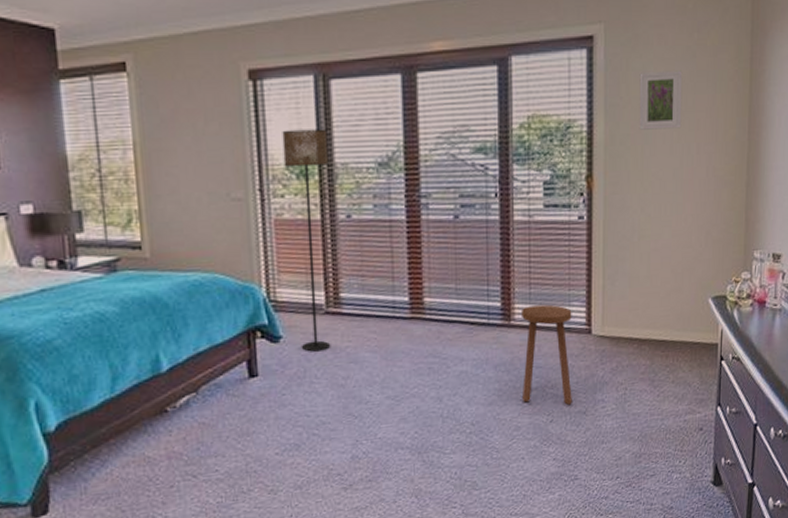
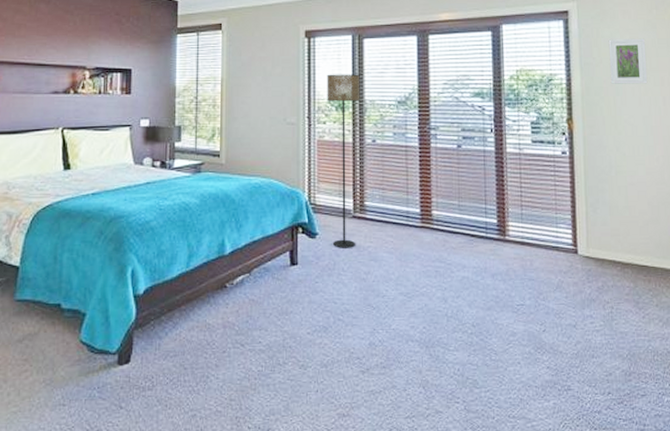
stool: present [521,304,572,405] -> none [515,225,563,317]

